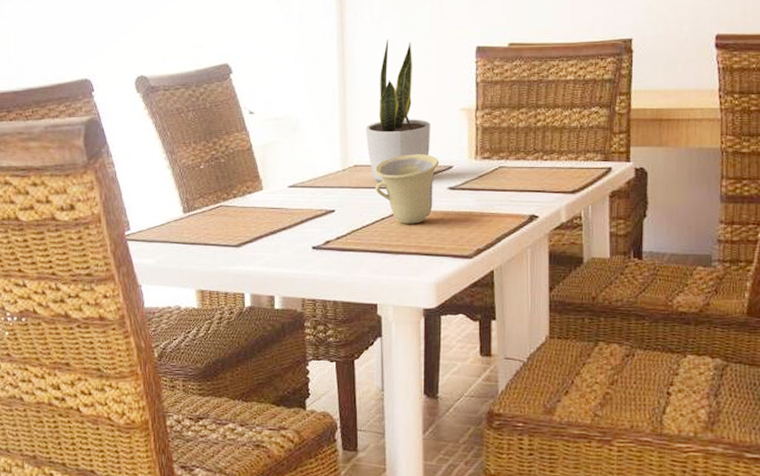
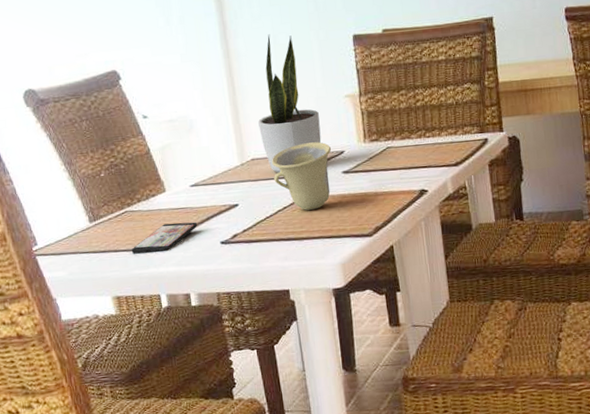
smartphone: none [221,222,290,251] -> present [131,222,197,255]

